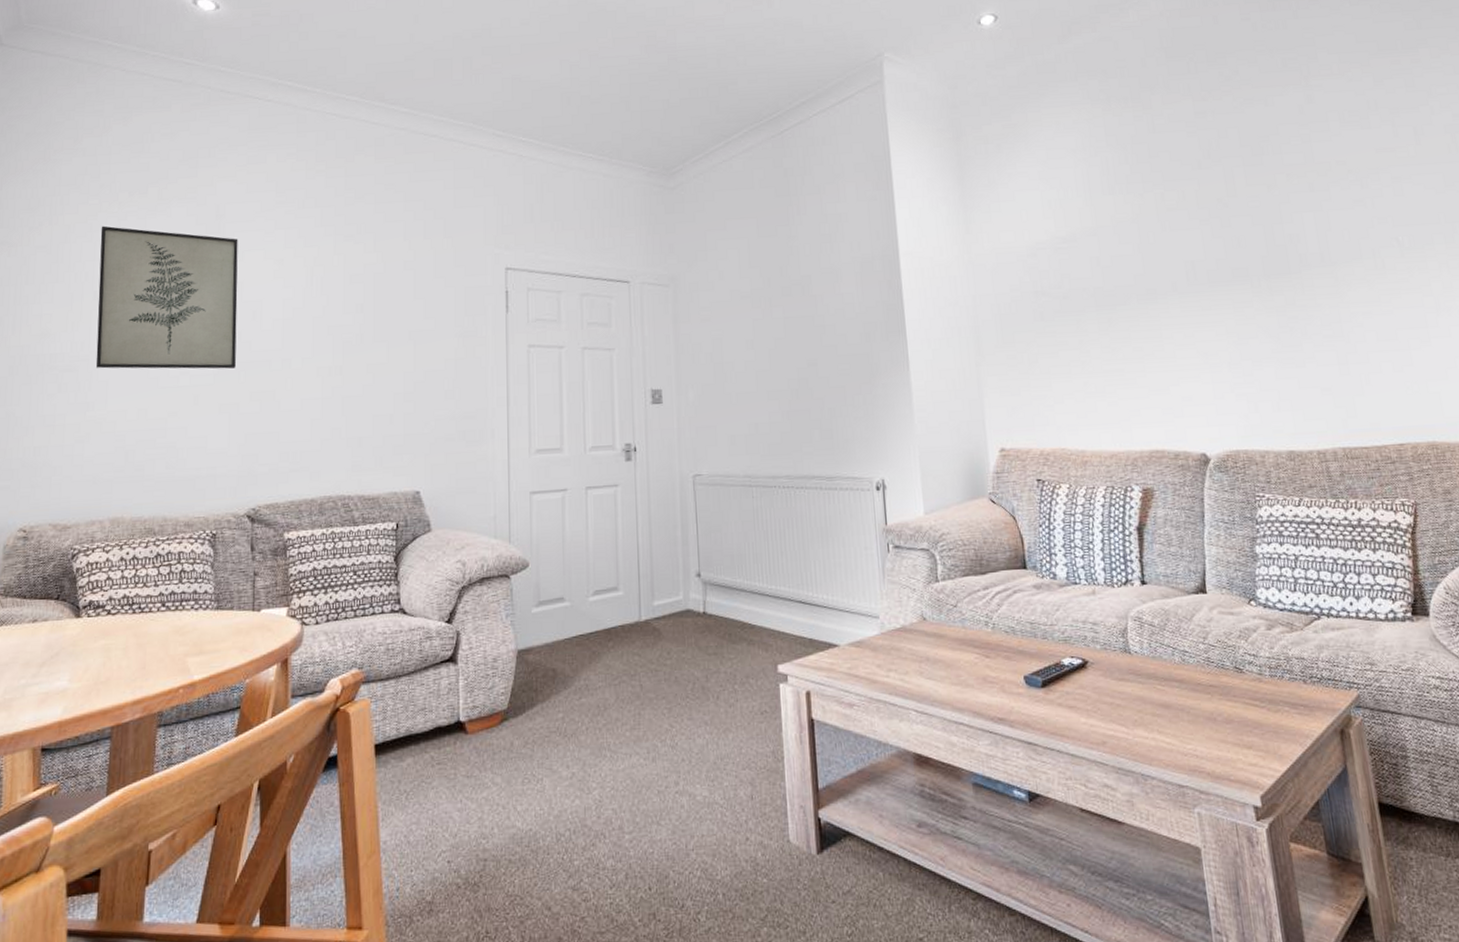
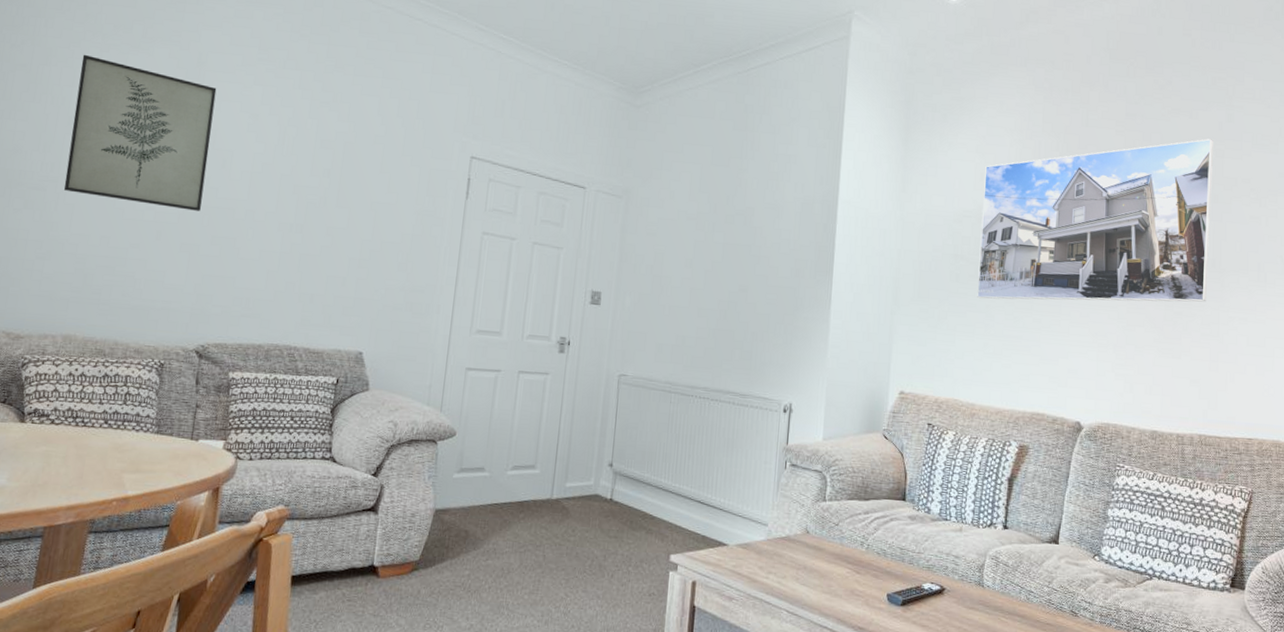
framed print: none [1052,124,1322,335] -> present [977,138,1213,302]

